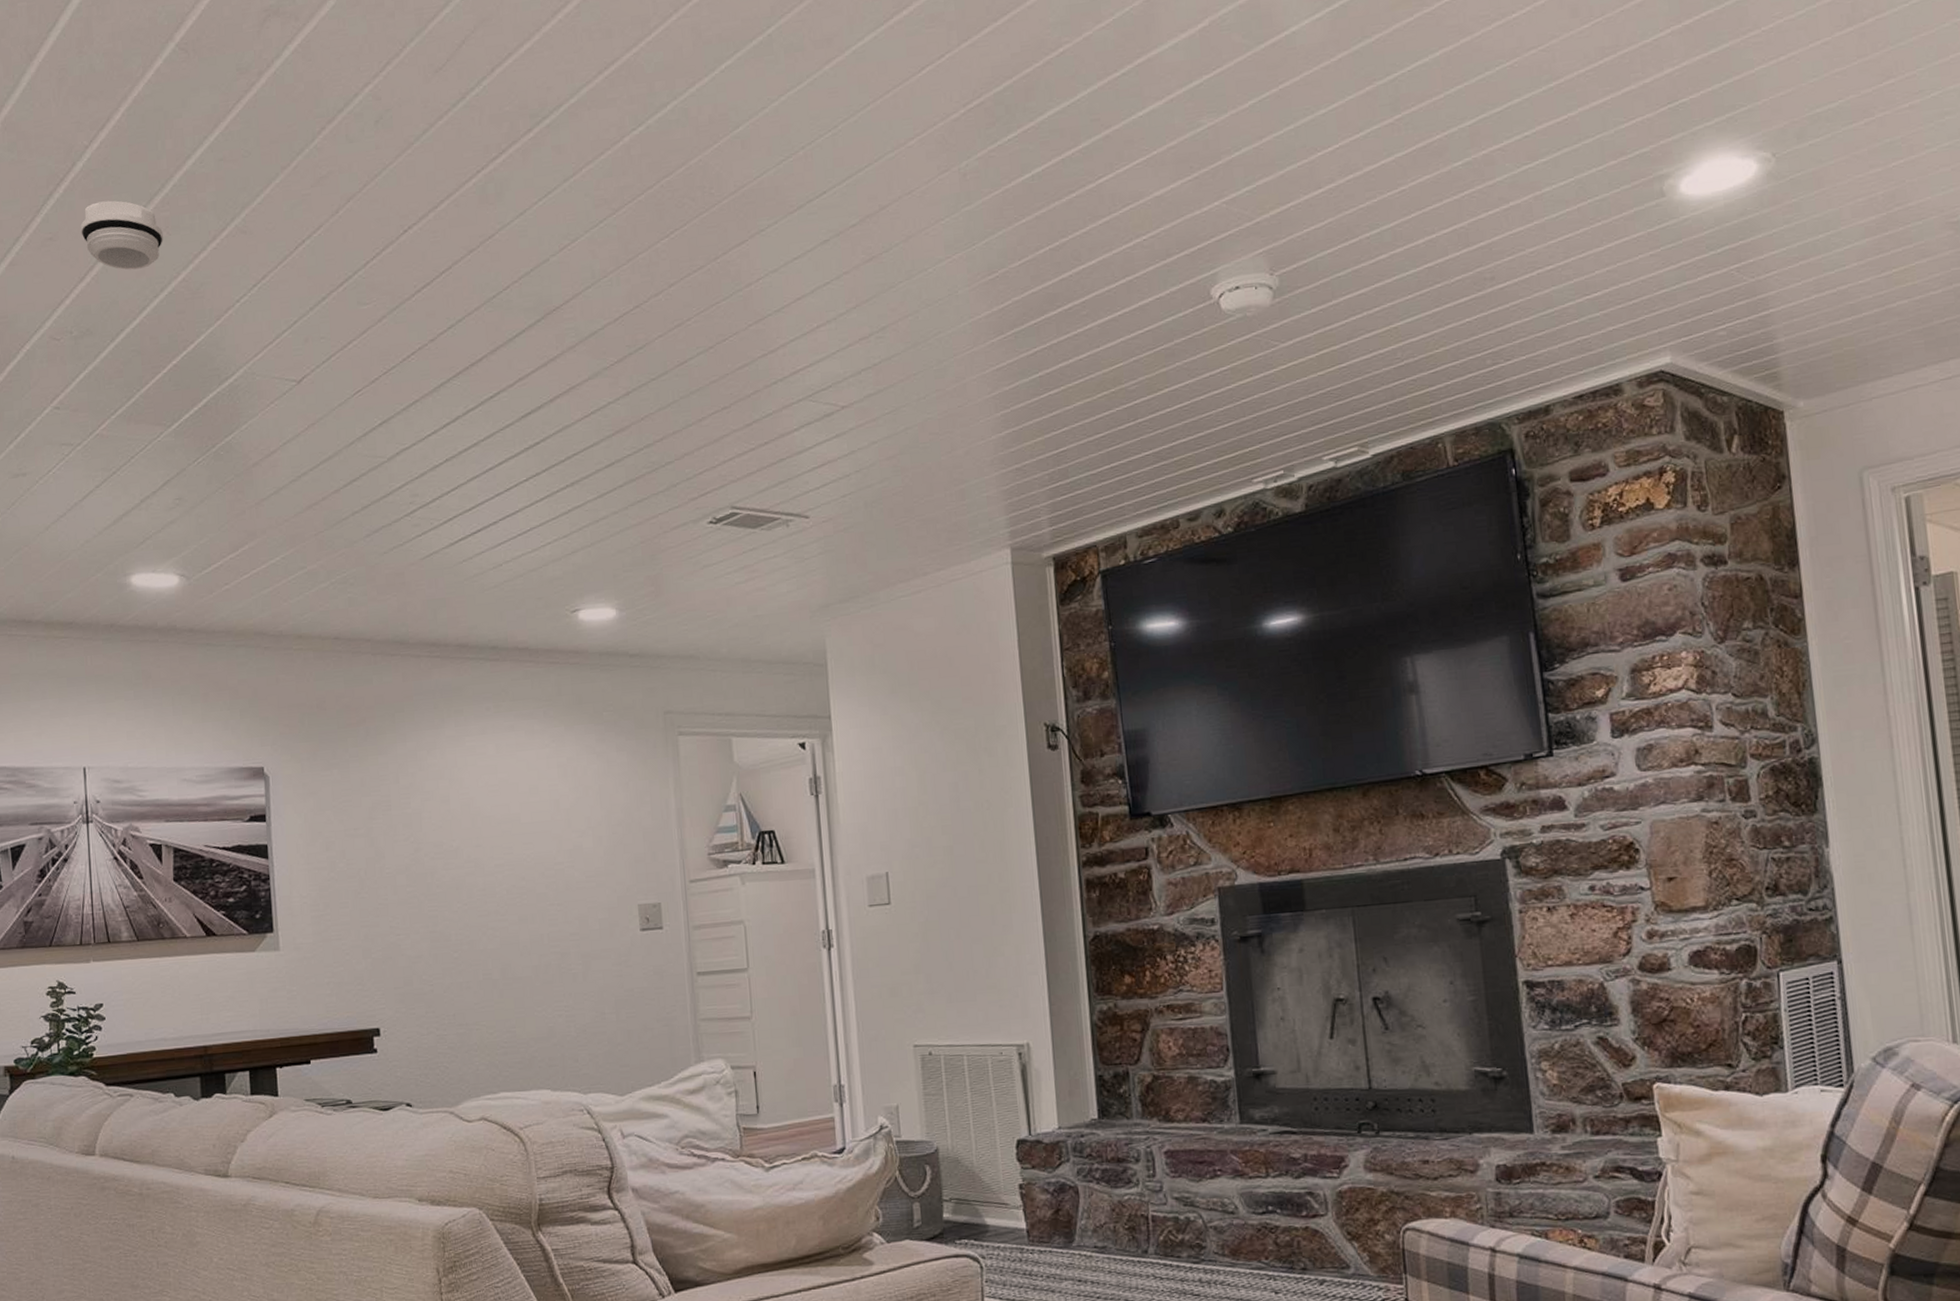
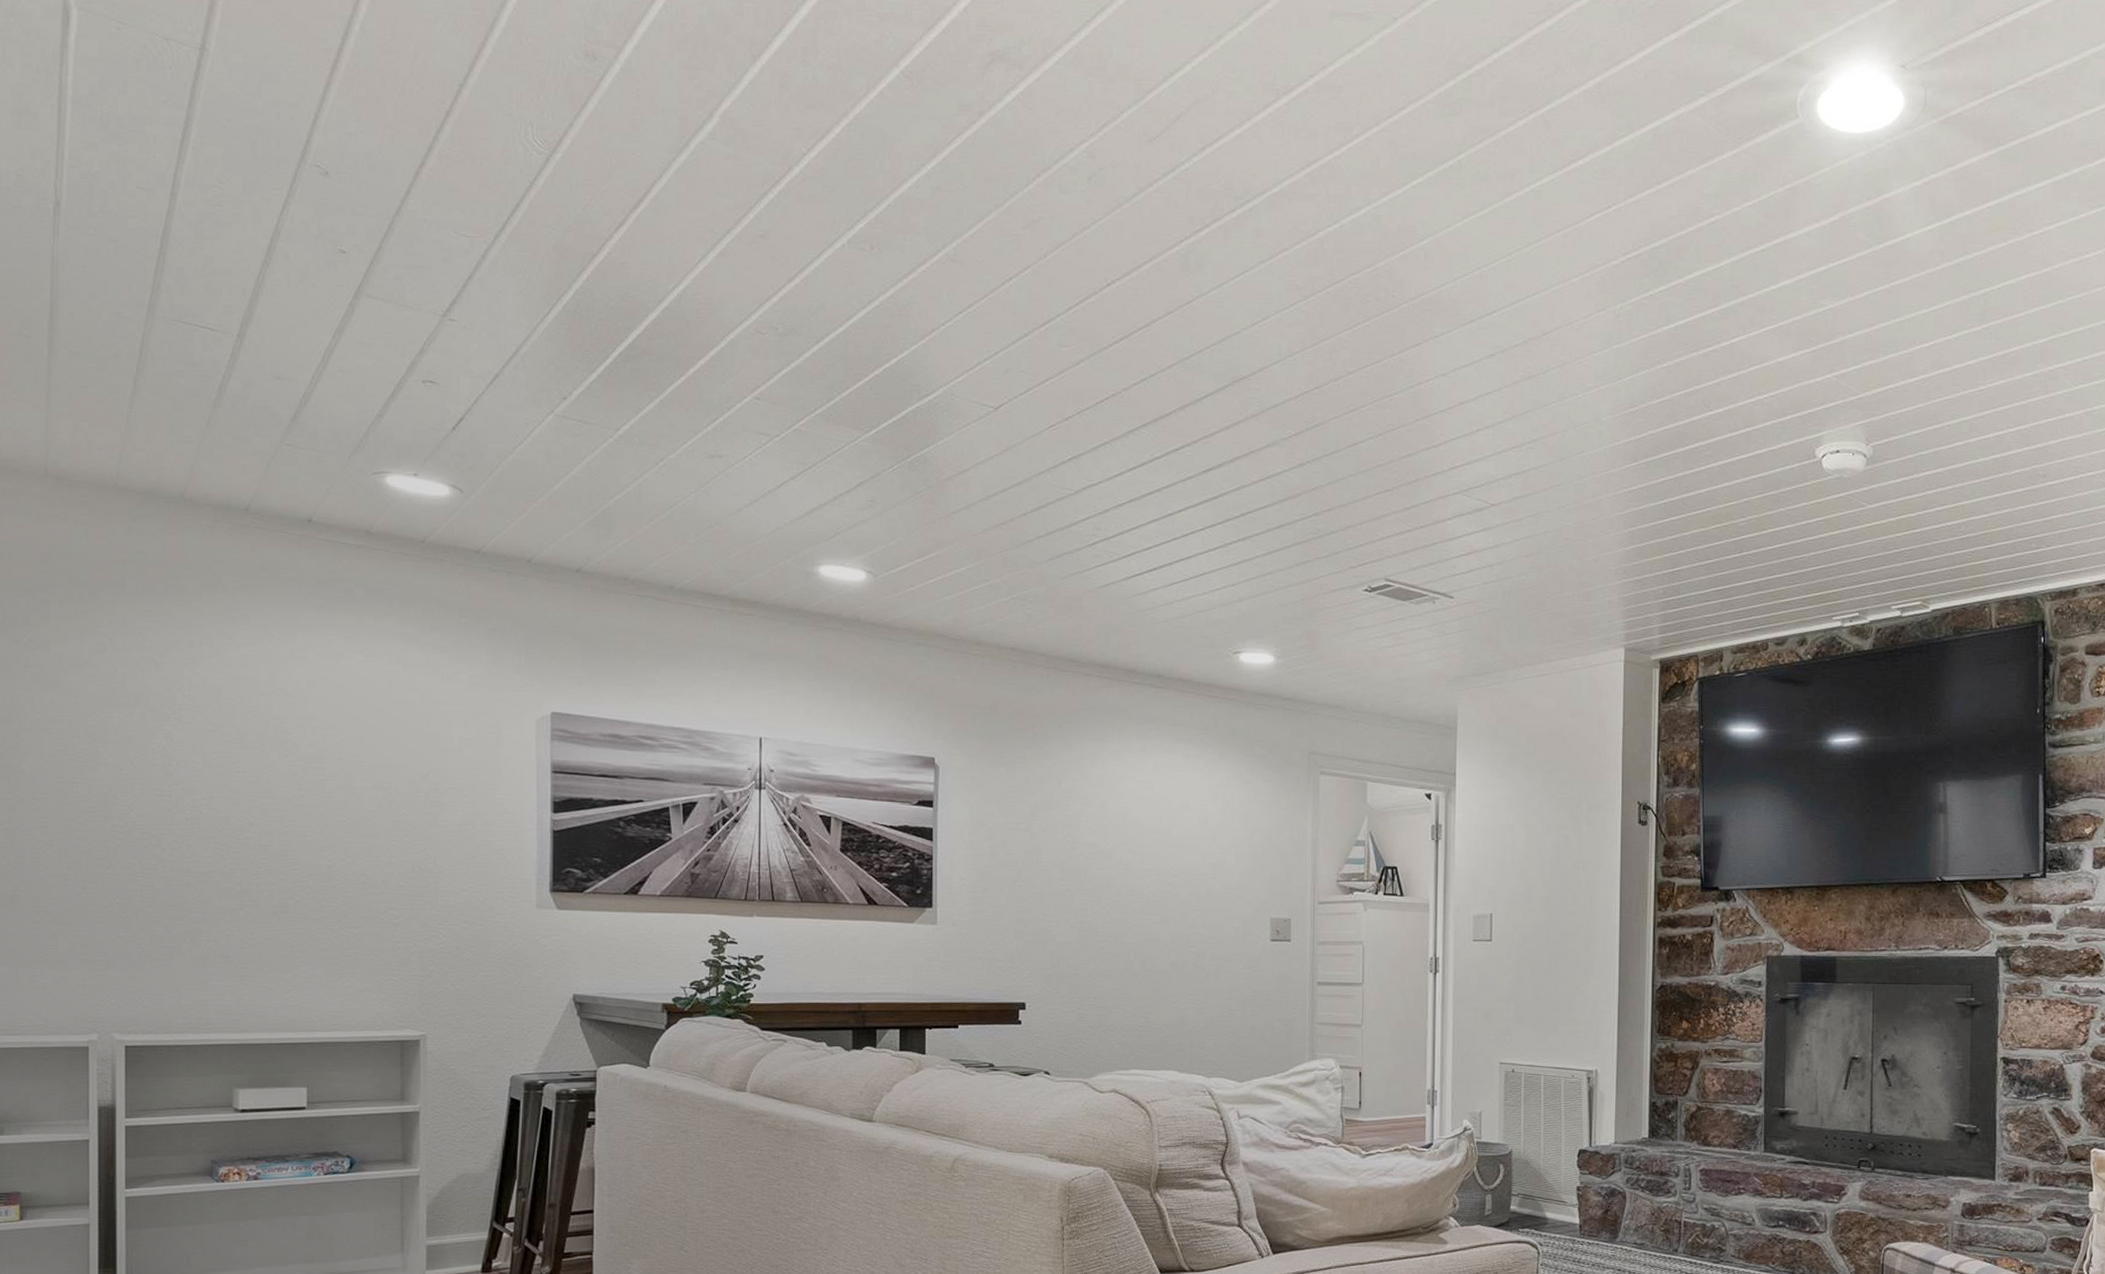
smoke detector: present [80,200,163,270] -> none [793,209,874,279]

